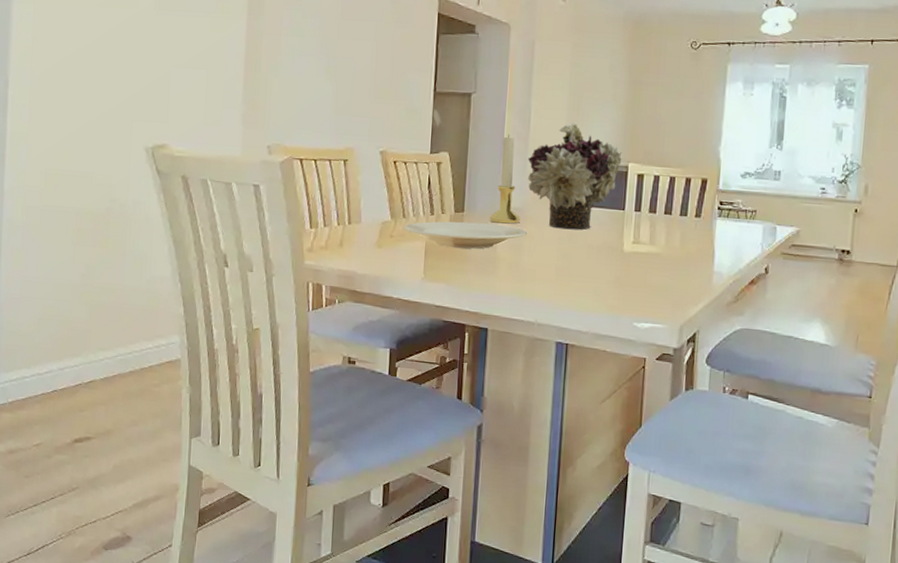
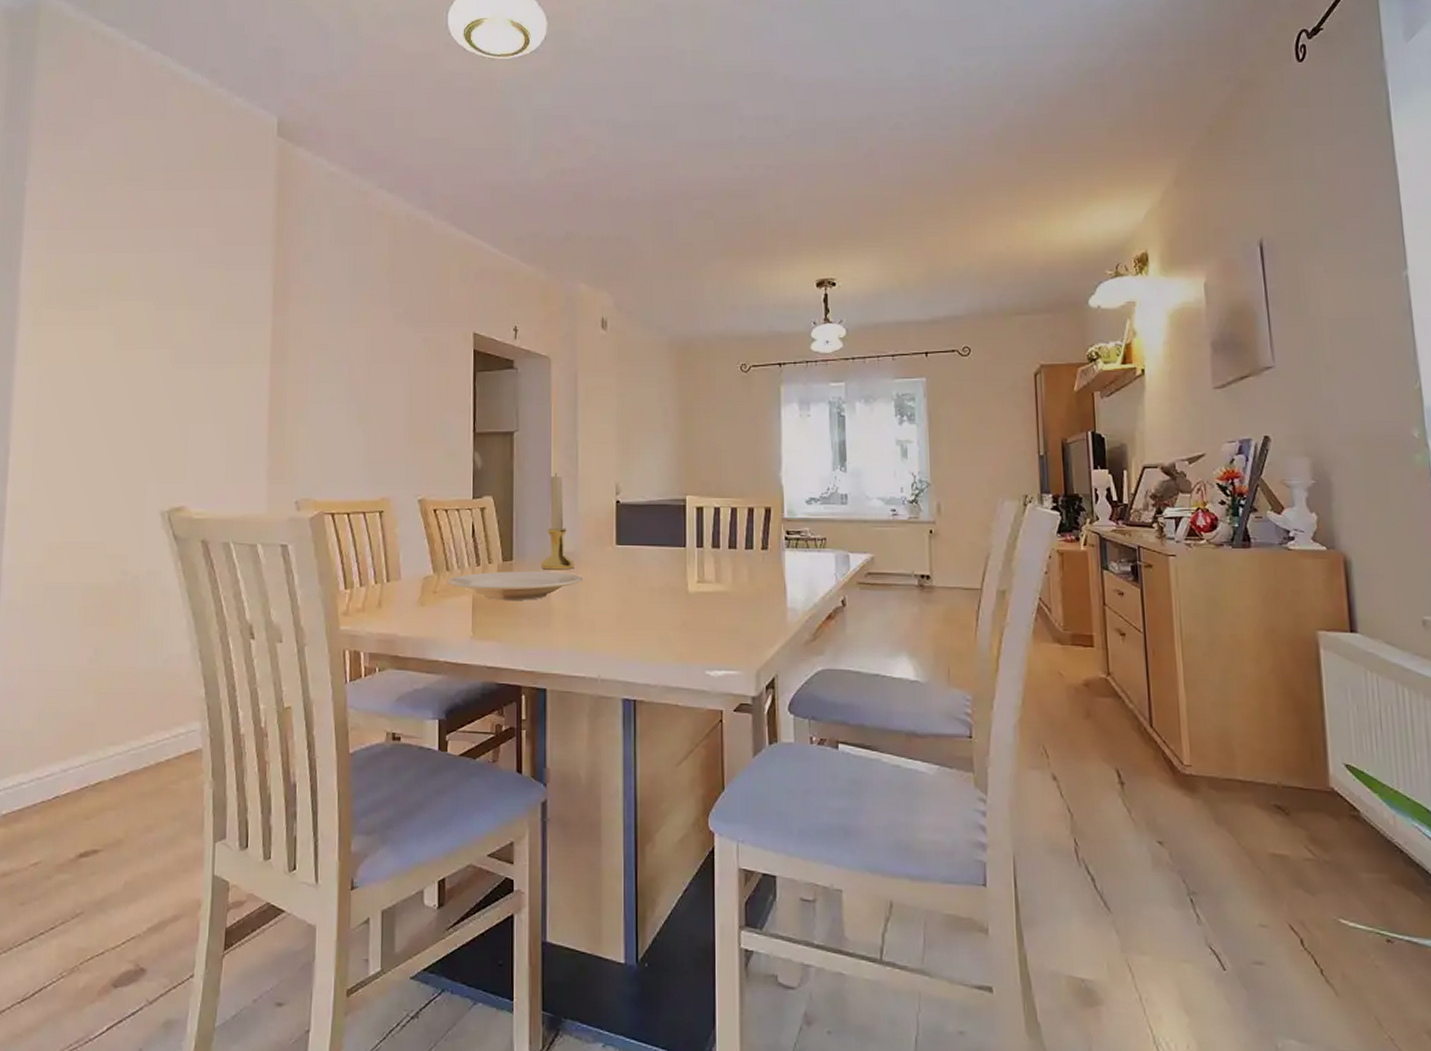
flower arrangement: present [528,122,622,230] -> none [579,456,678,572]

